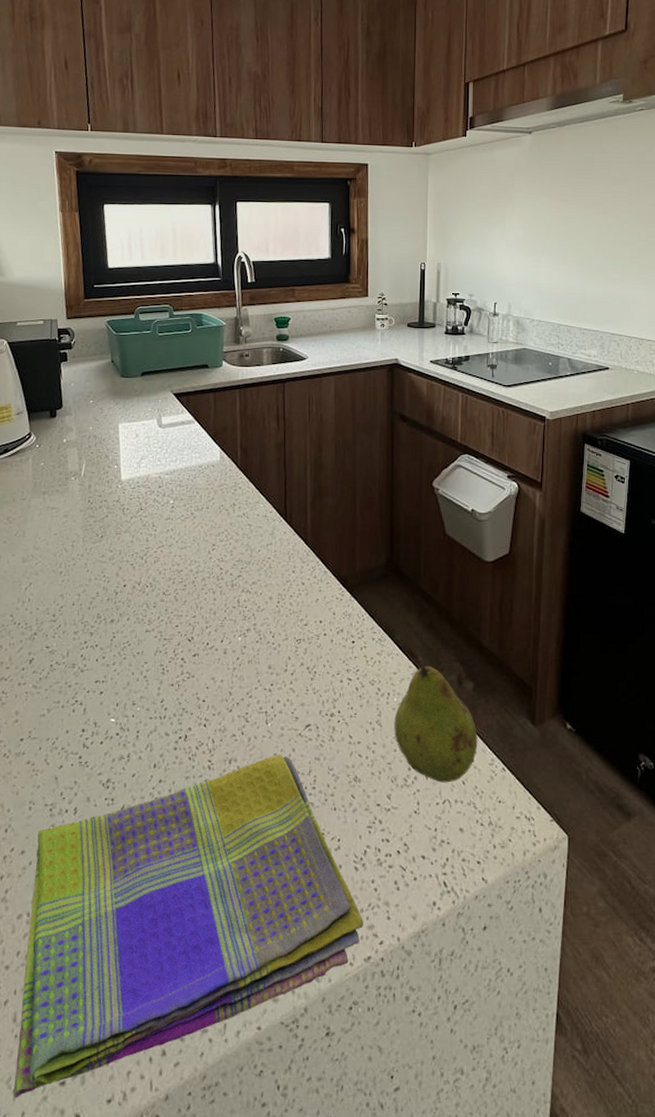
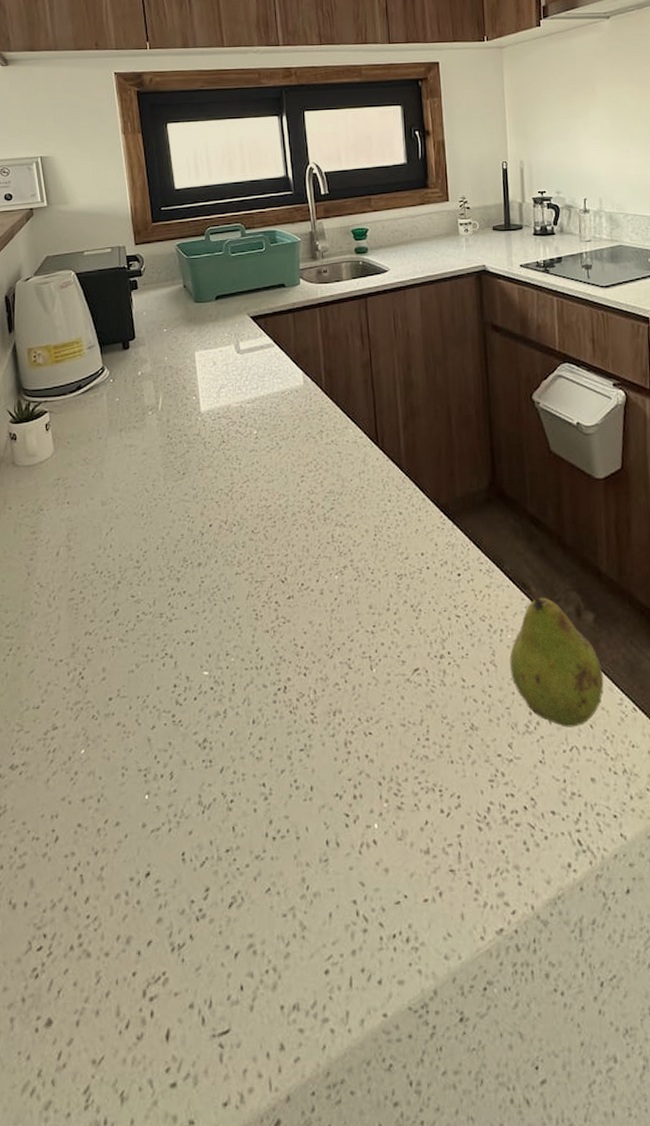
dish towel: present [13,754,363,1097] -> none [120,702,492,1103]

